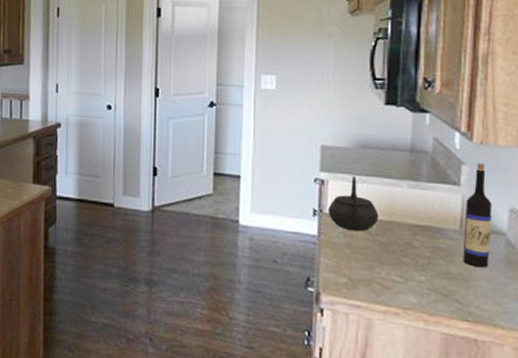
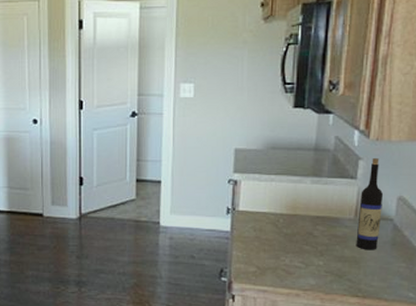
kettle: present [327,175,379,232] -> none [240,175,285,225]

